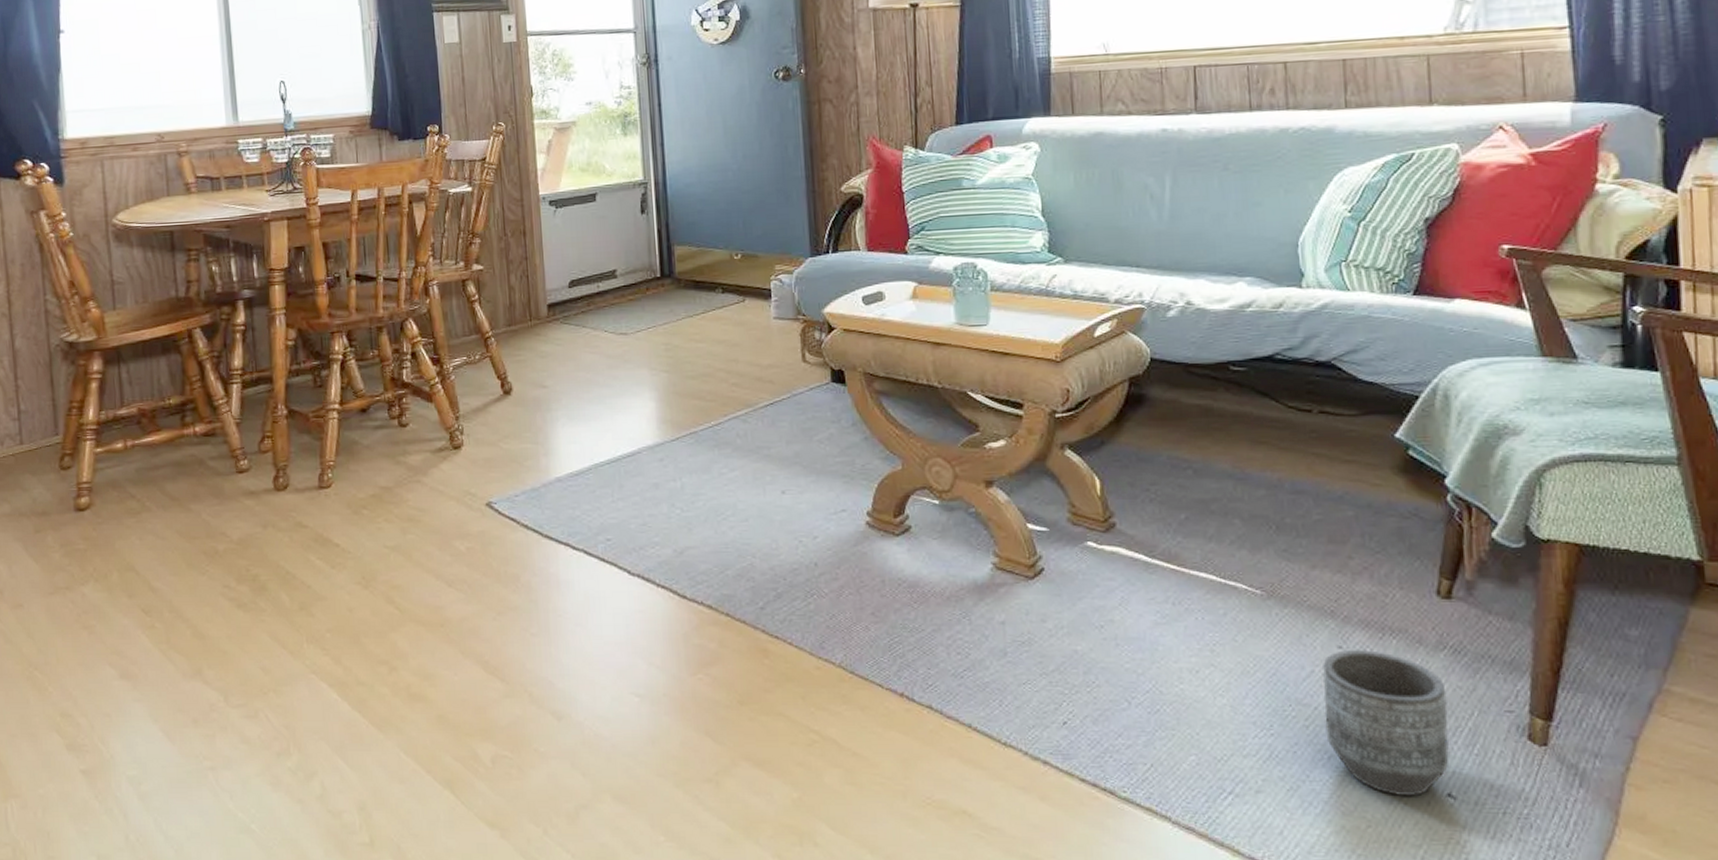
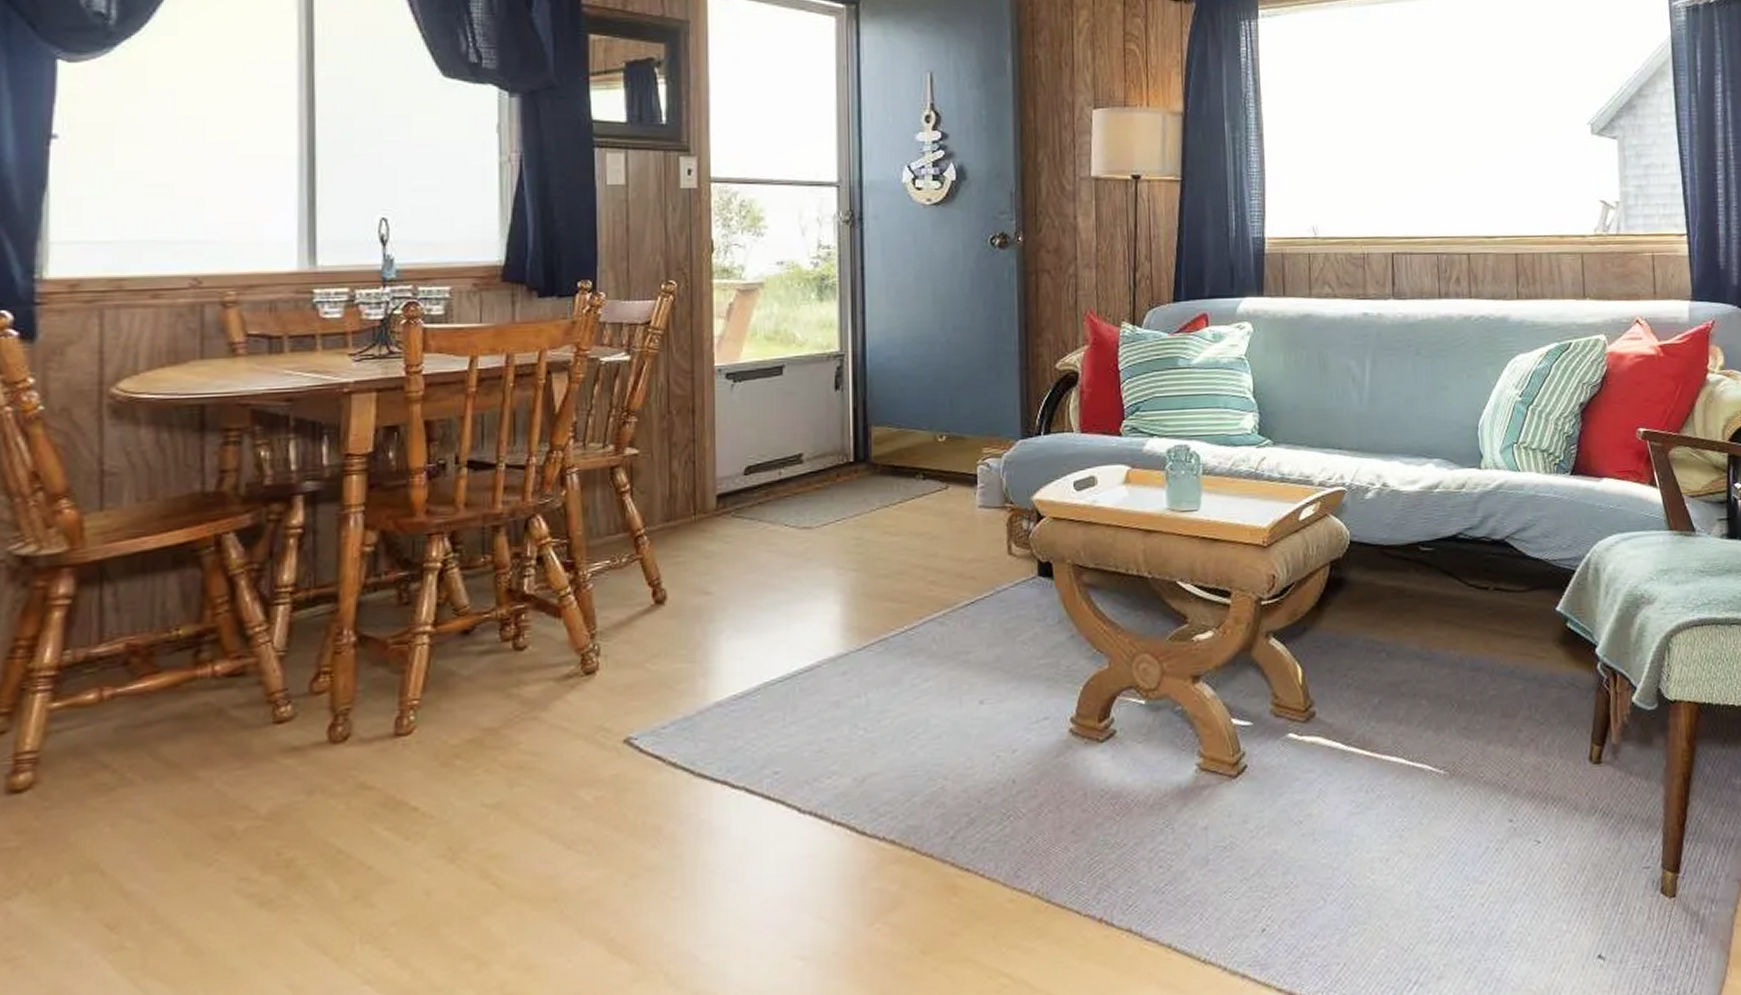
planter: present [1322,650,1450,797] -> none [1496,821,1600,964]

